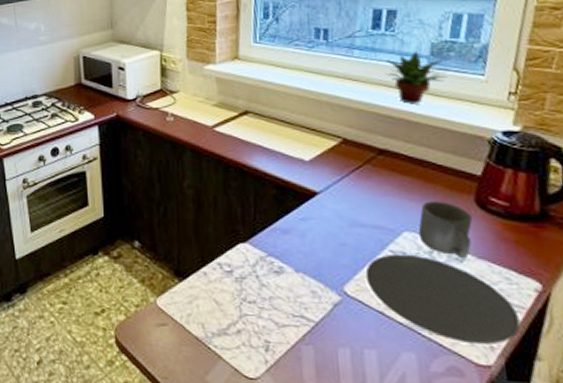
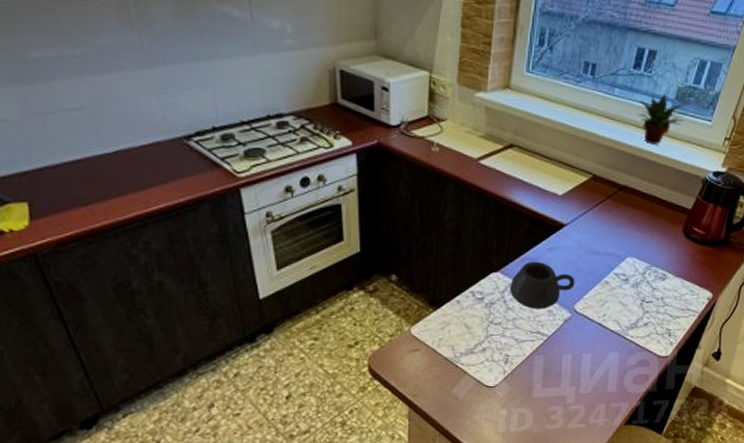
cup: none [260,232,340,290] -> present [509,261,575,310]
plate: present [365,253,521,346] -> none [592,275,694,342]
mug: present [418,201,473,259] -> none [637,231,679,278]

